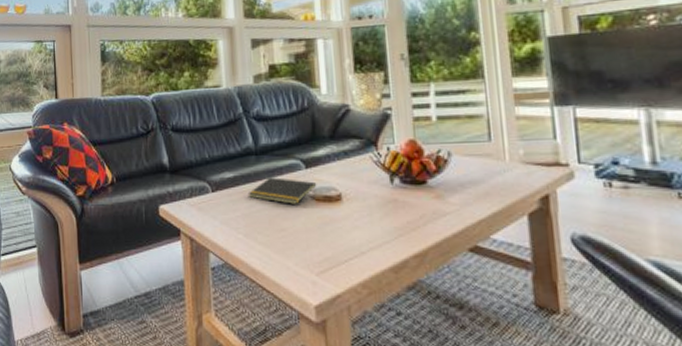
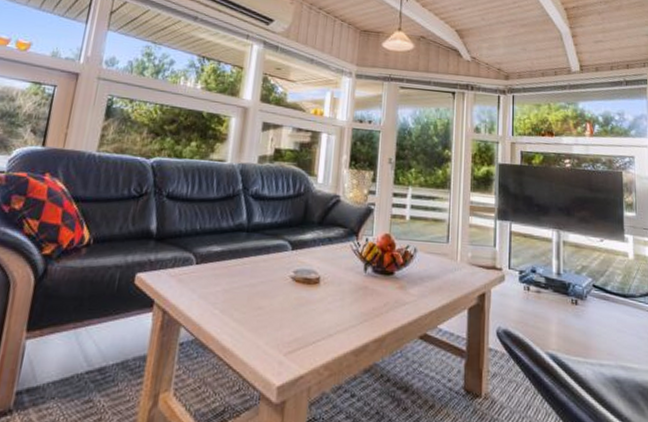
notepad: present [247,177,317,204] -> none [232,255,300,284]

